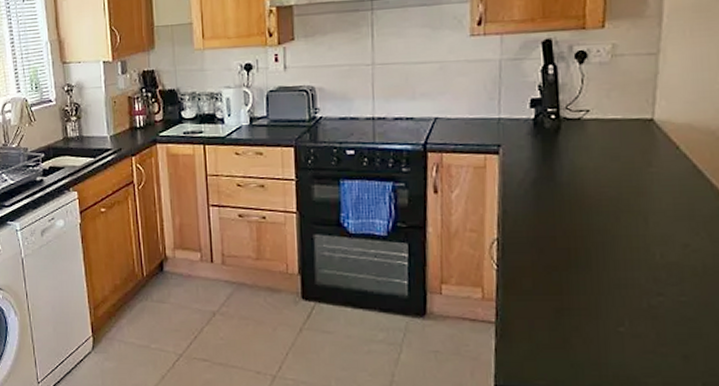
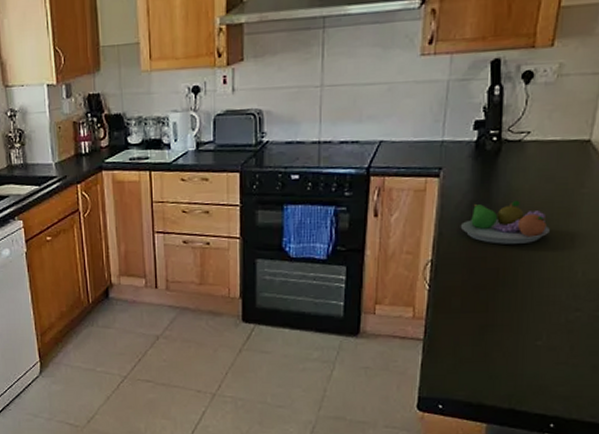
fruit bowl: none [524,178,620,224] -> present [460,200,550,244]

